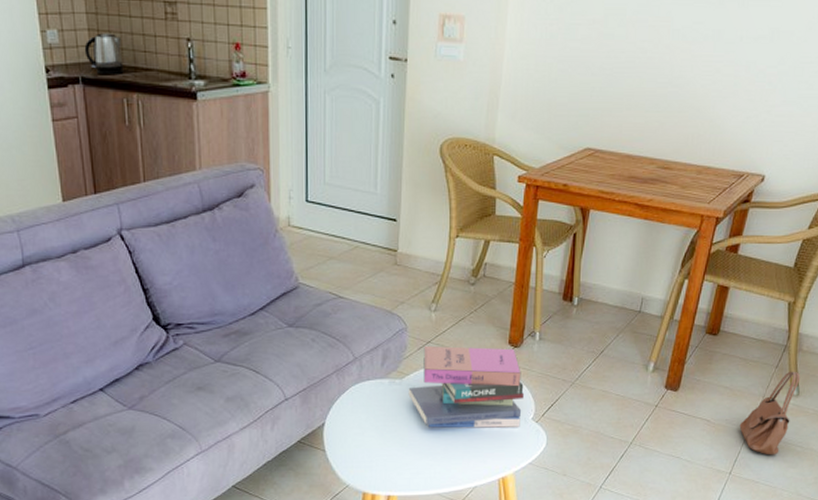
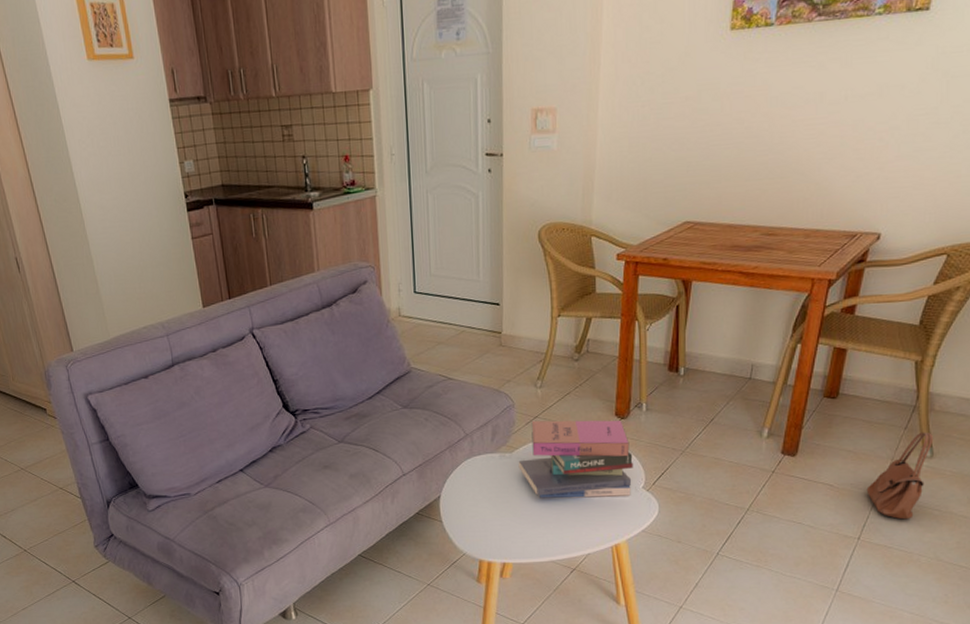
kettle: present [84,33,124,76] -> none [215,158,250,196]

